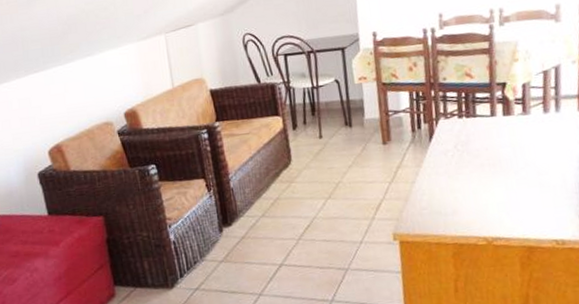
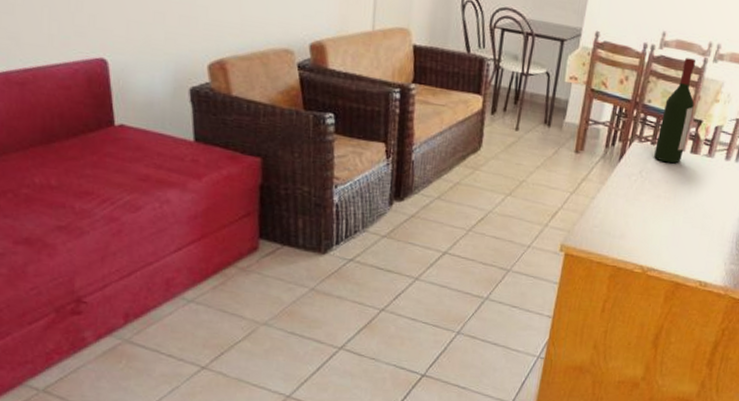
wine bottle: none [461,28,496,132] -> present [654,58,696,164]

